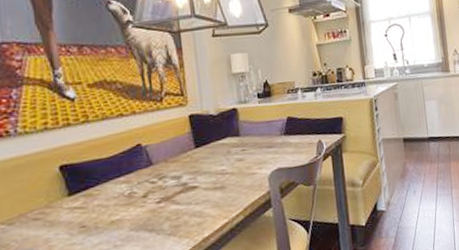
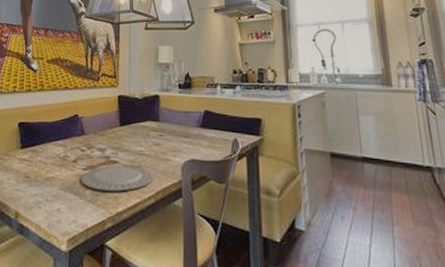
plate: none [155,187,240,222] -> present [81,165,153,192]

